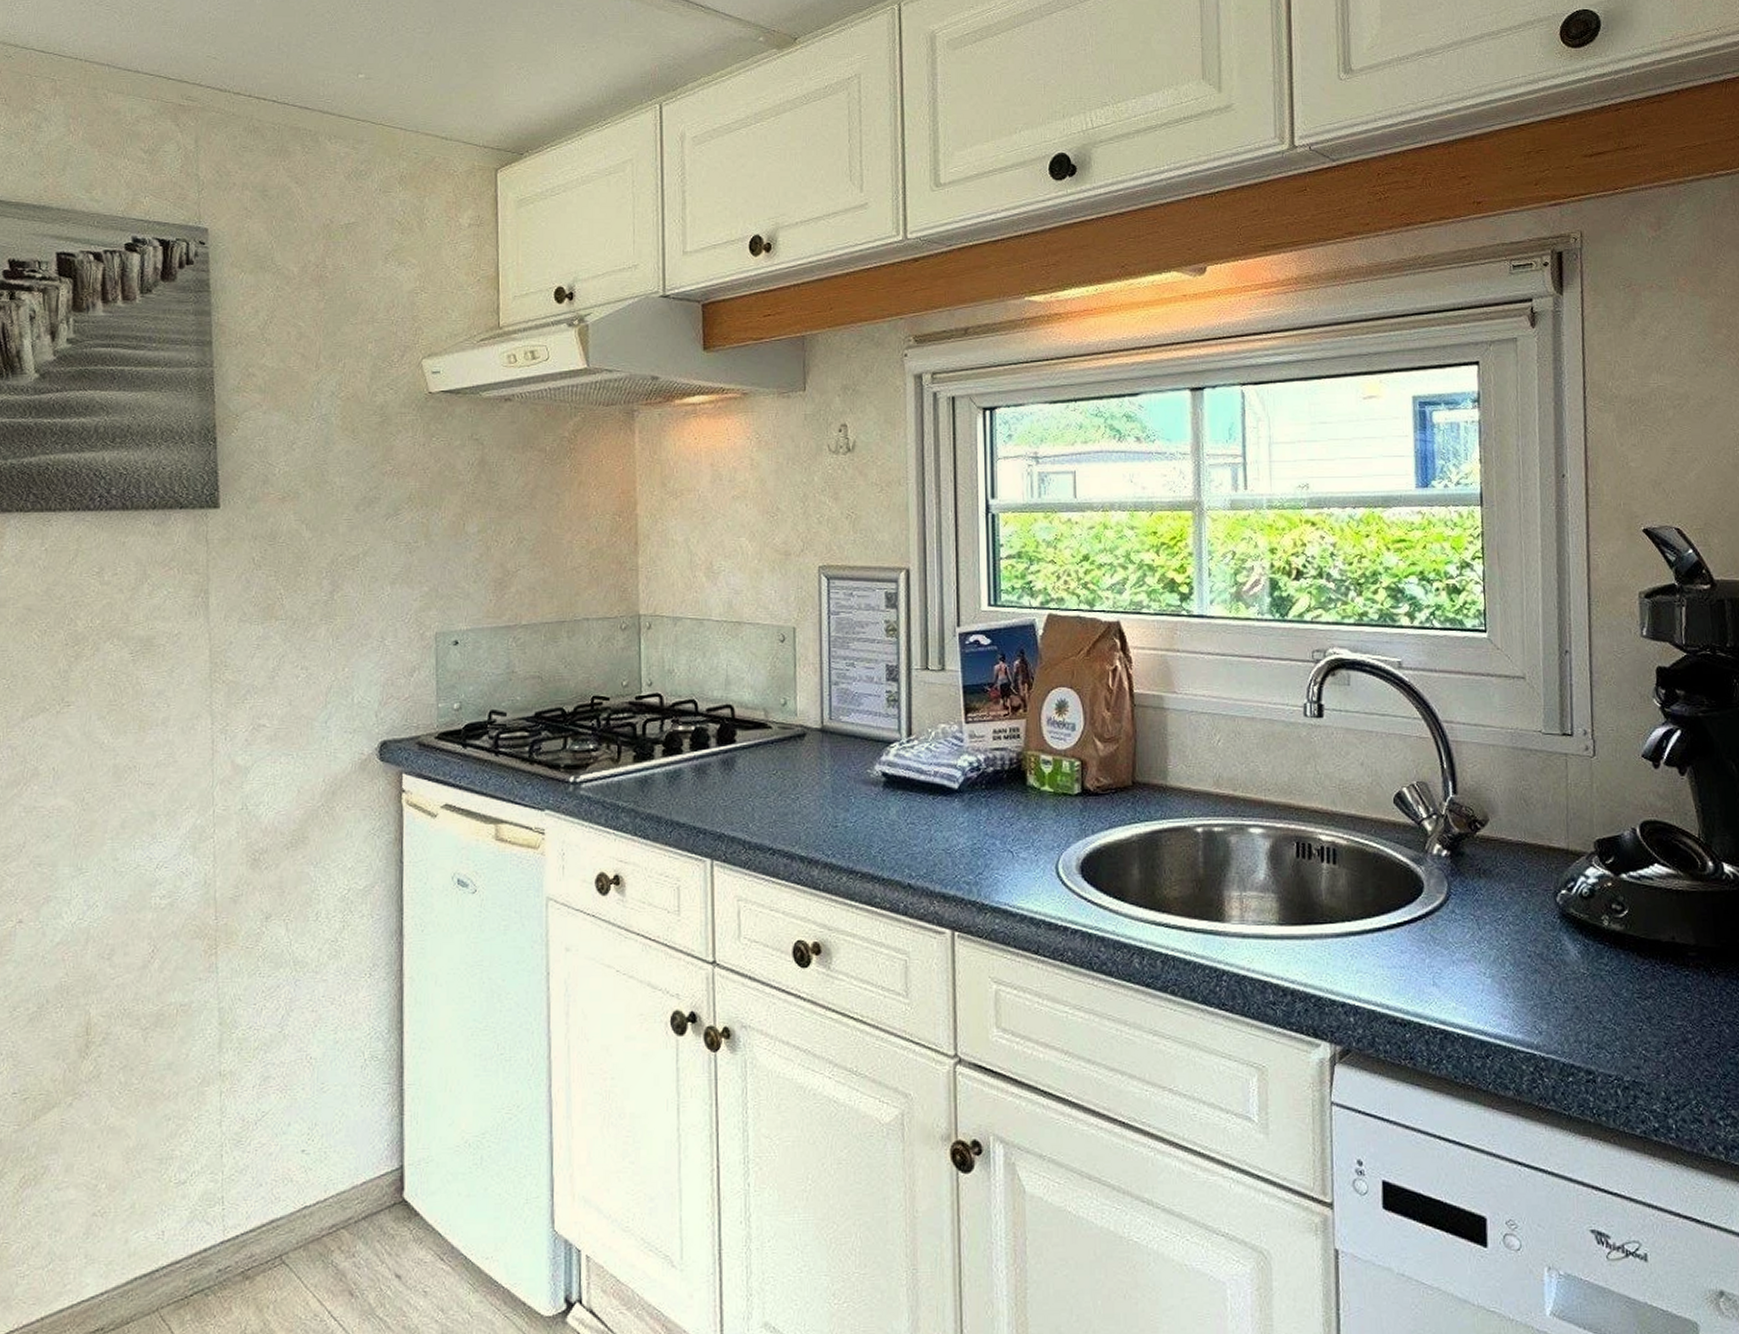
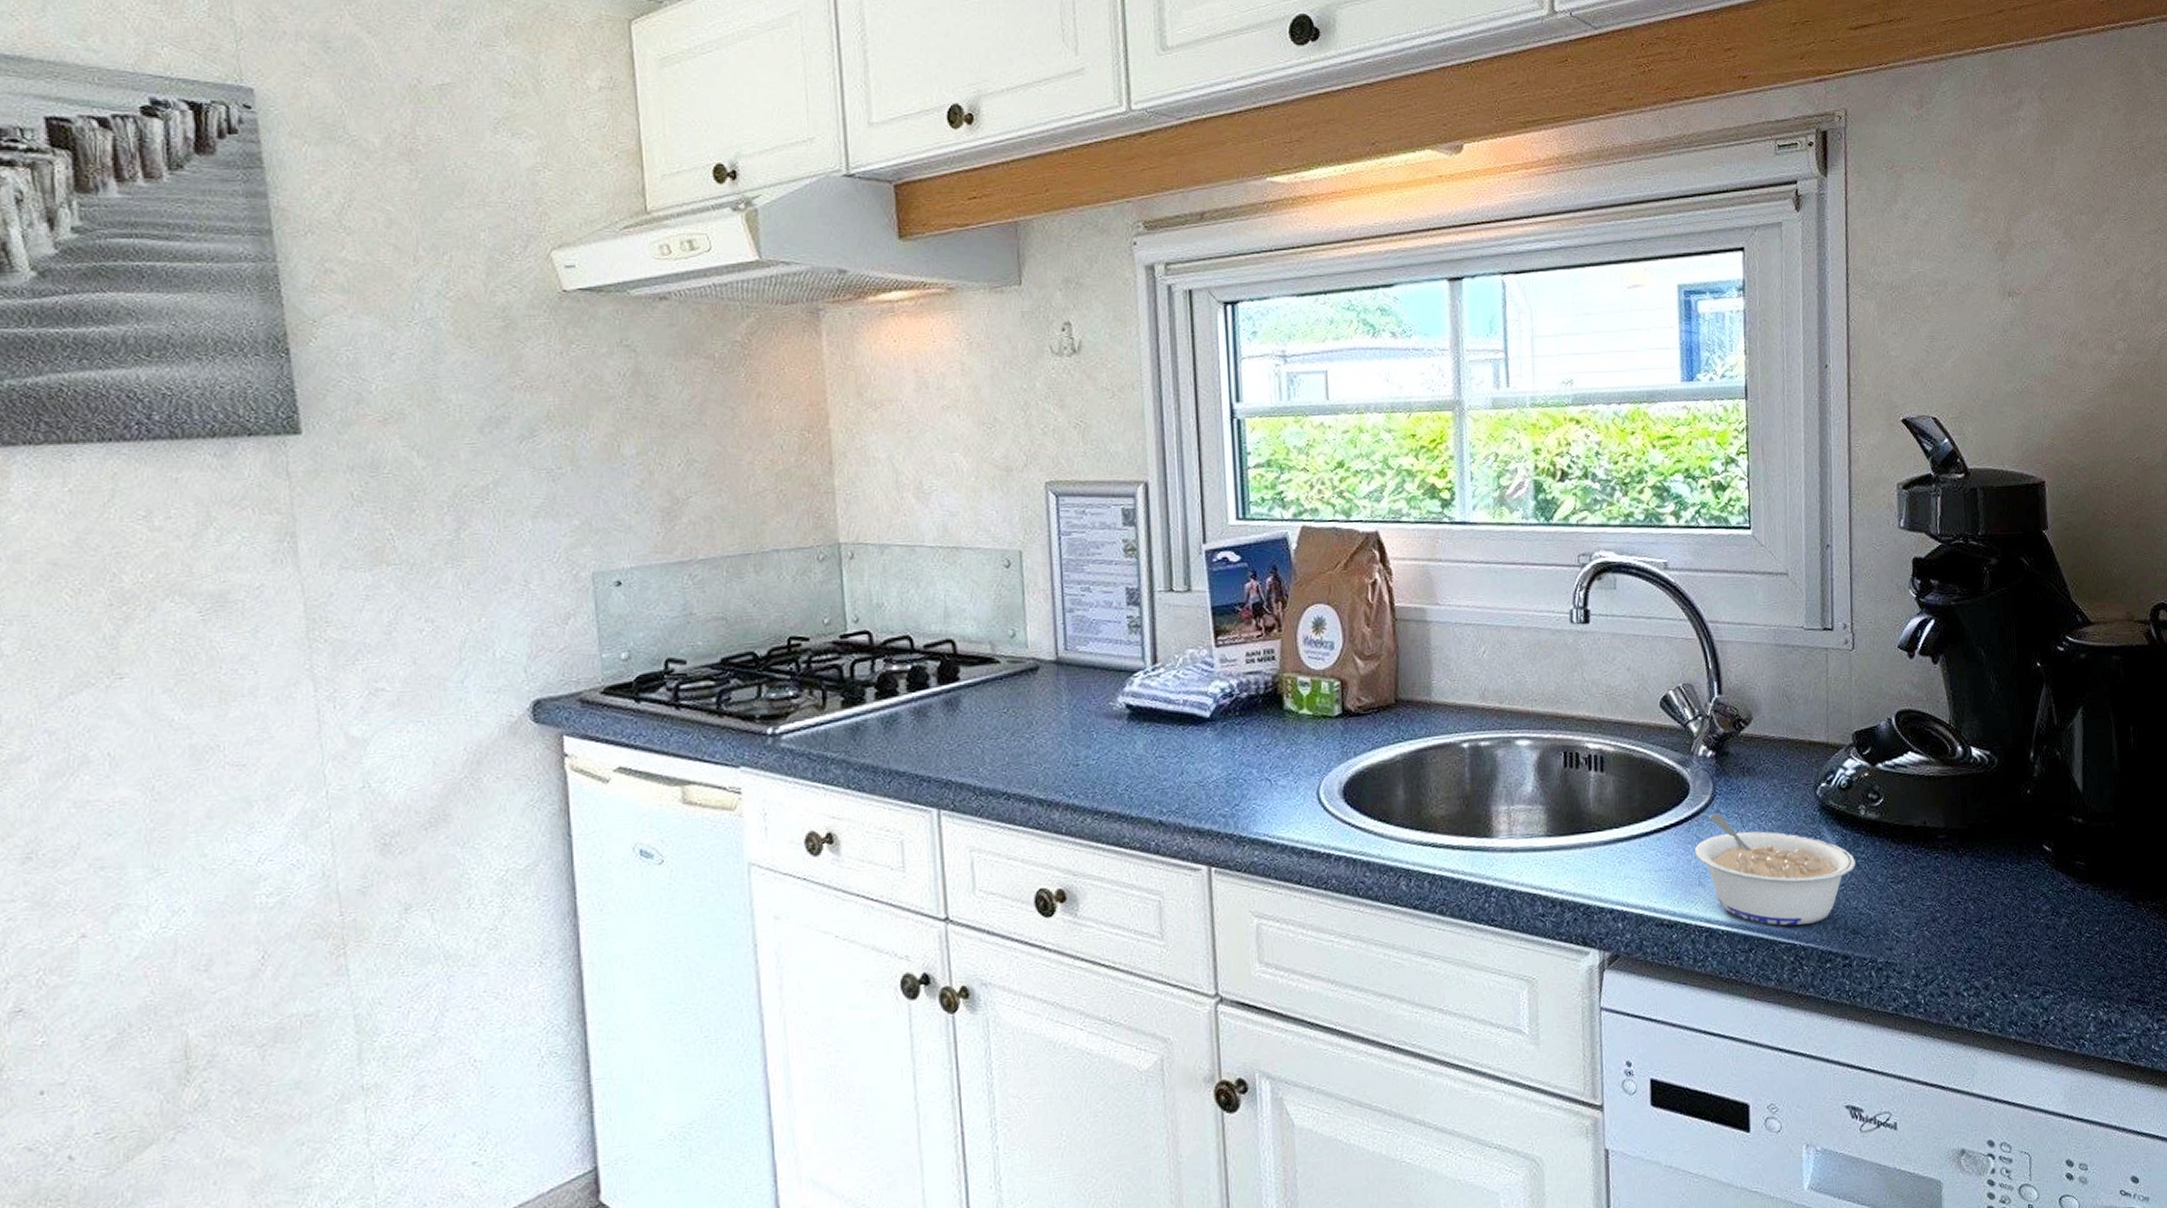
legume: none [1429,914,1599,1034] -> present [1695,813,1856,926]

